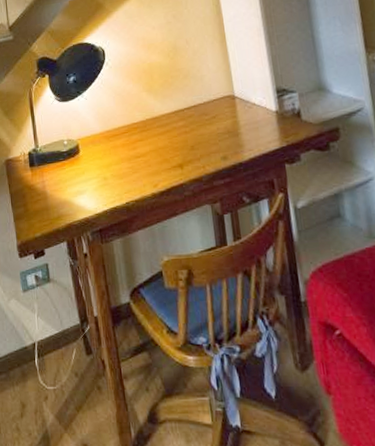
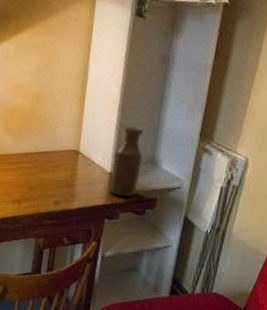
bottle: none [275,55,312,135] -> present [109,126,145,197]

